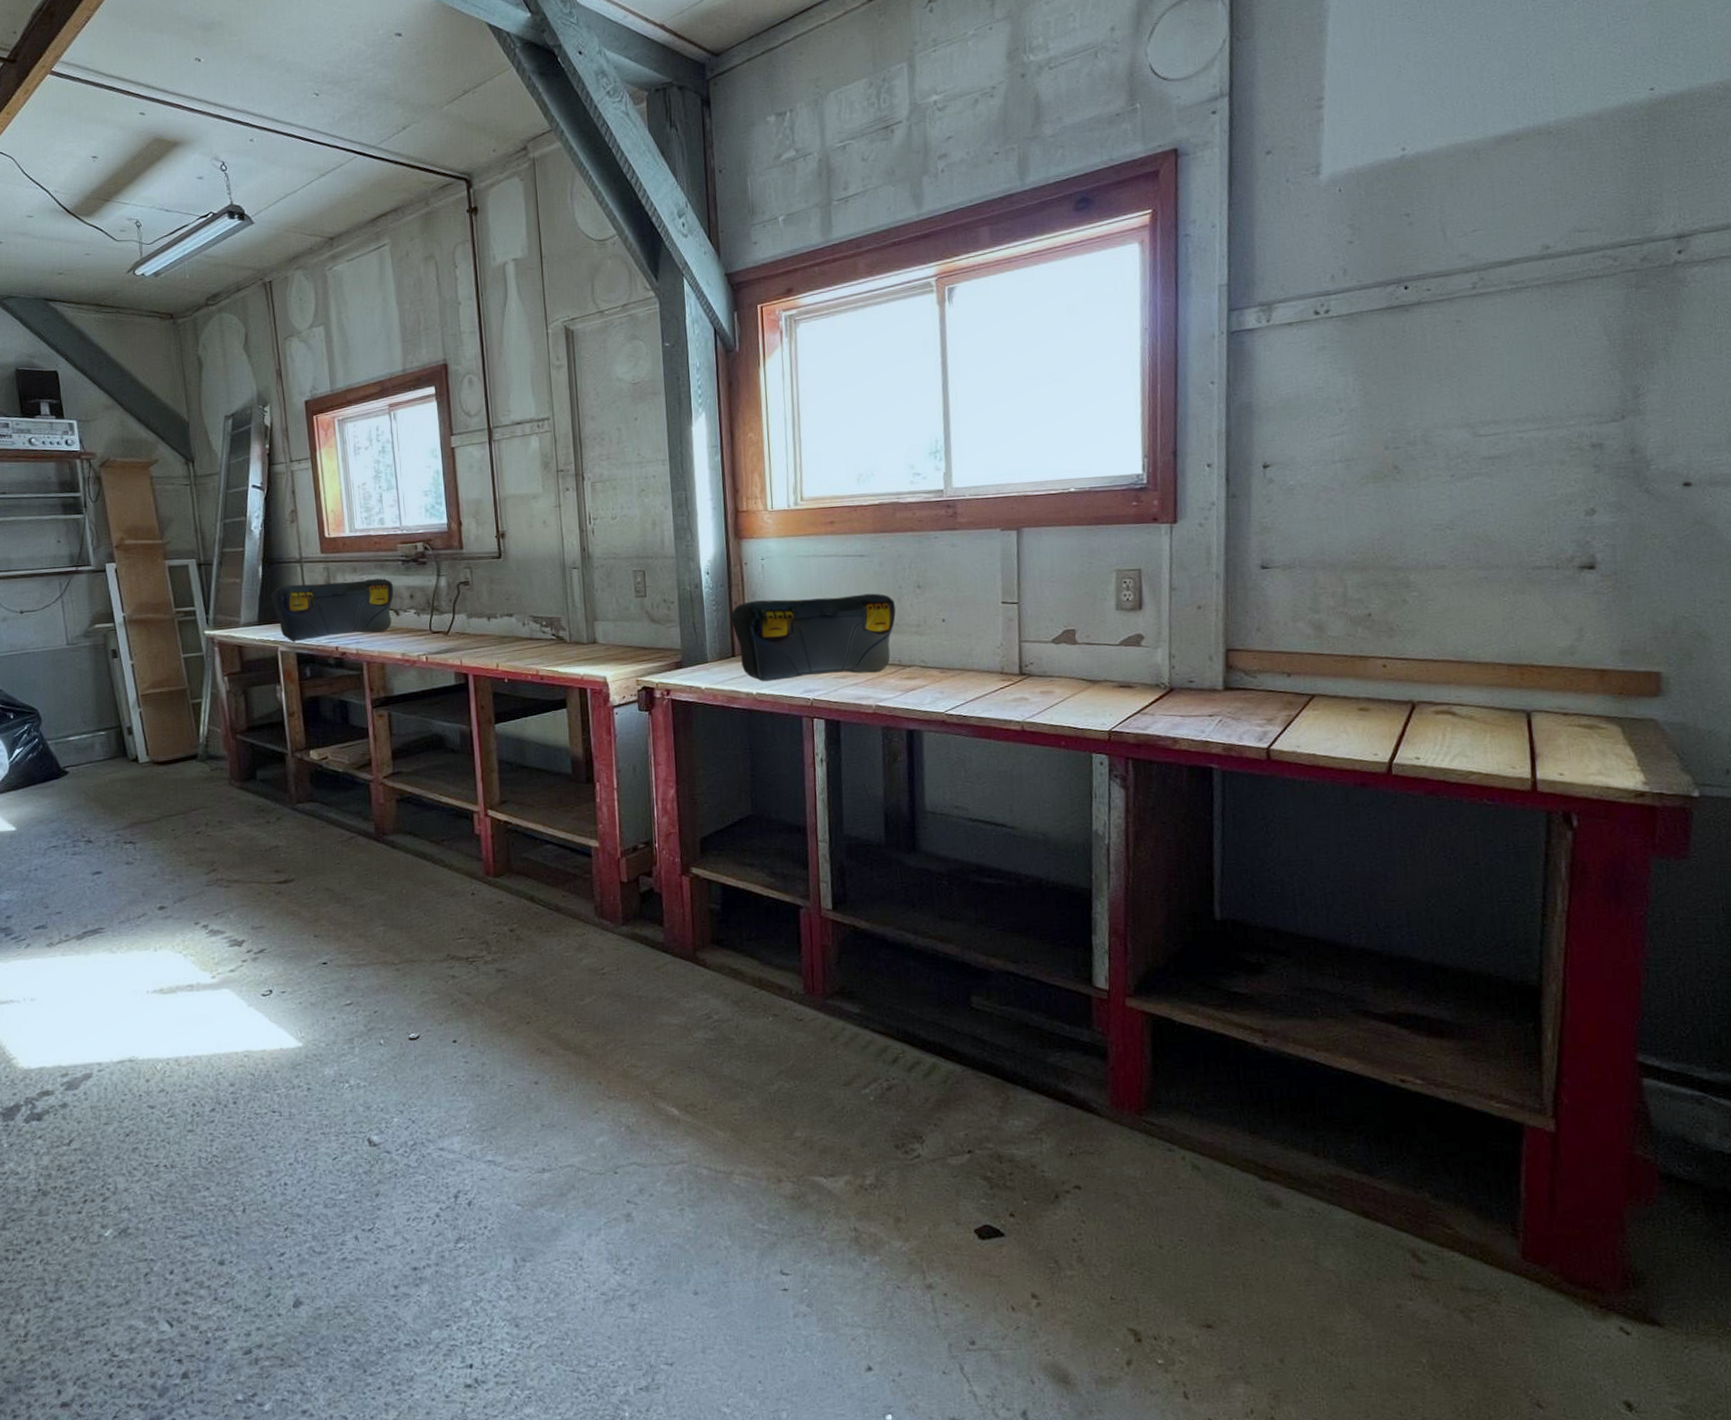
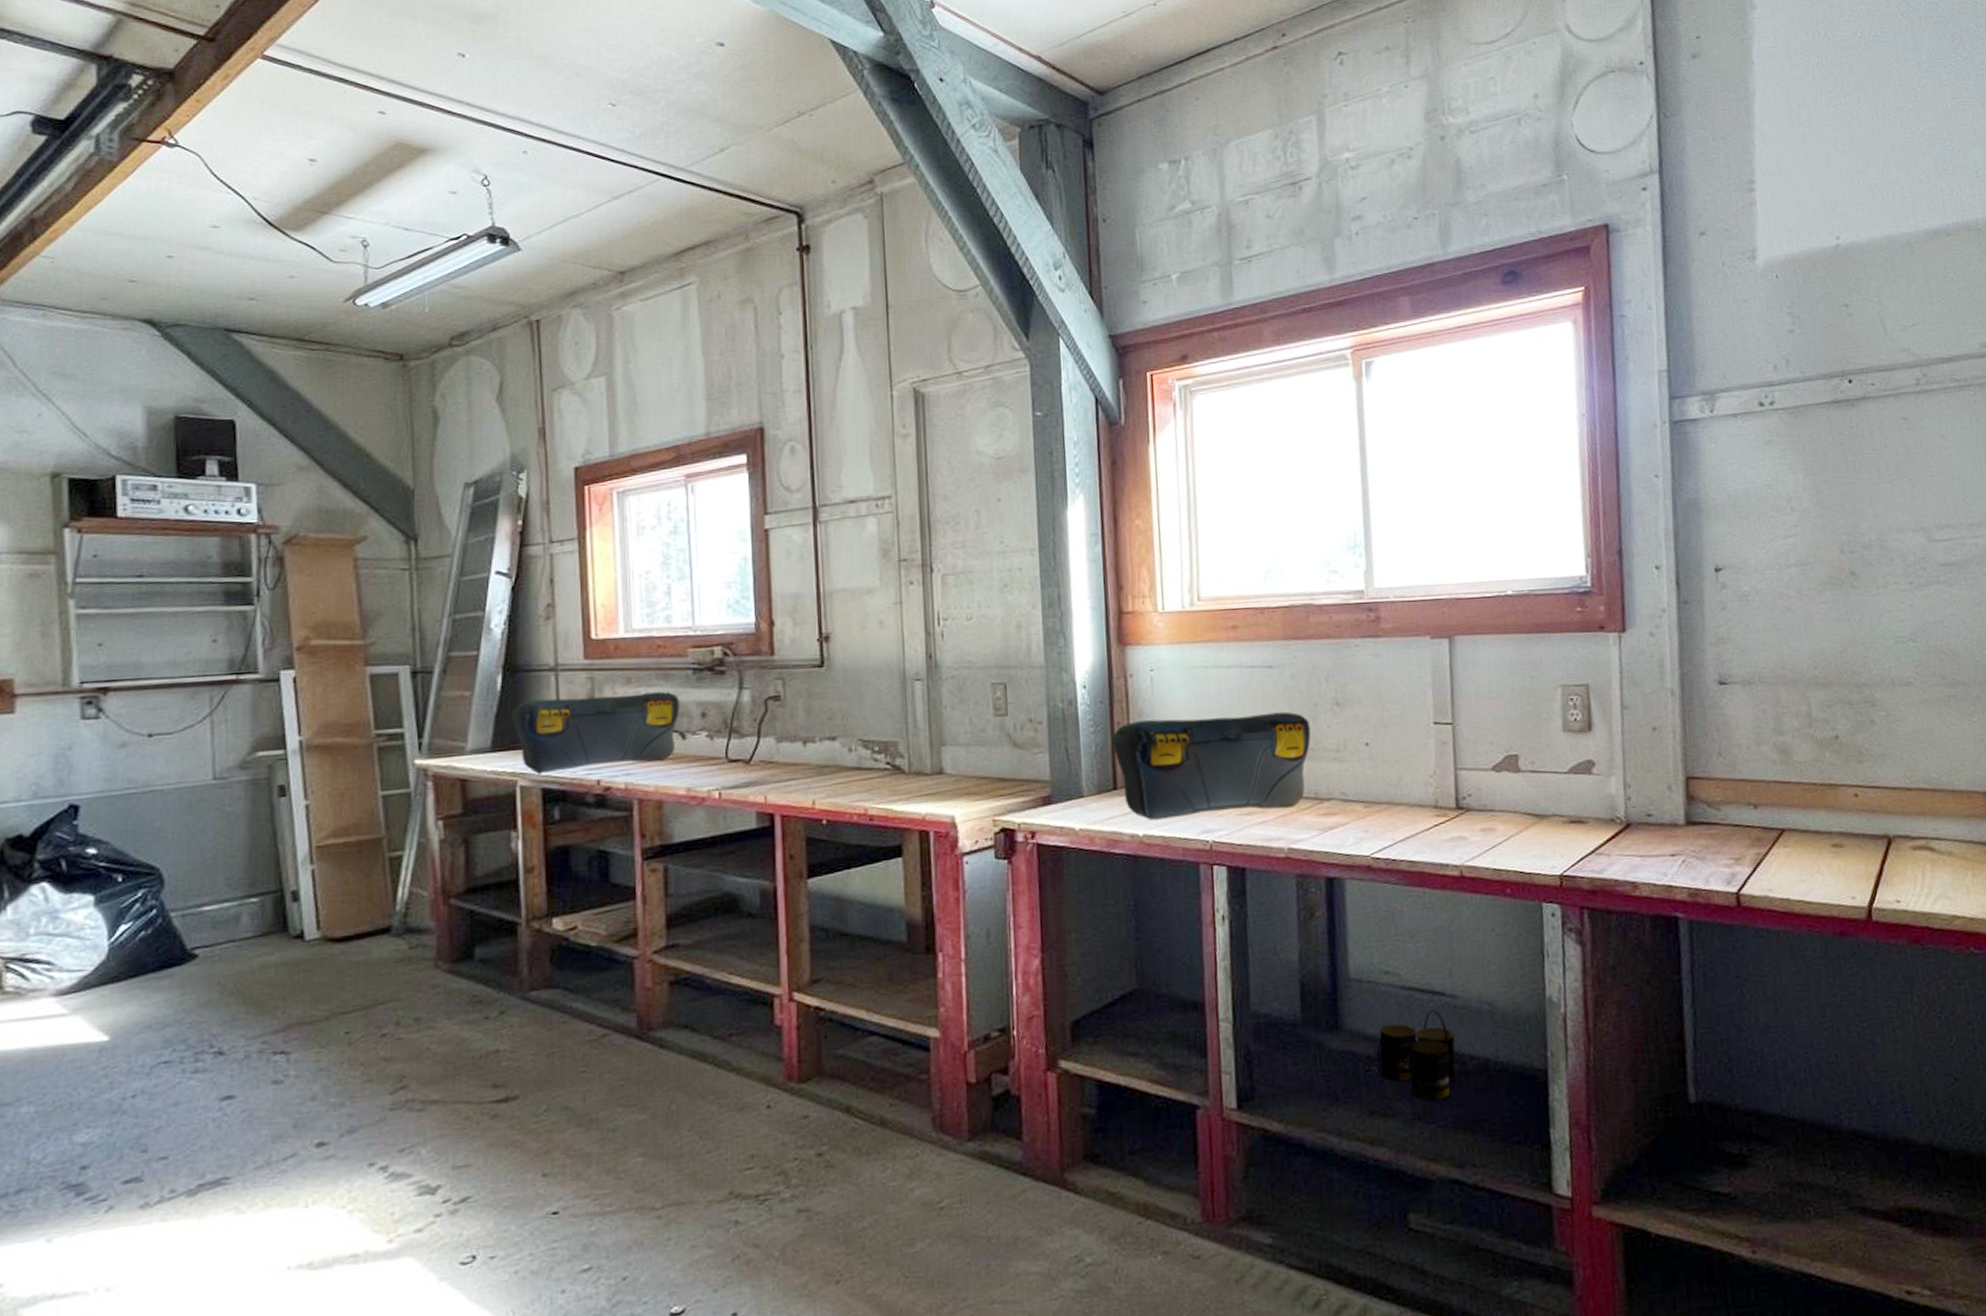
paint can: none [947,838,1014,911] -> present [1377,1010,1456,1102]

